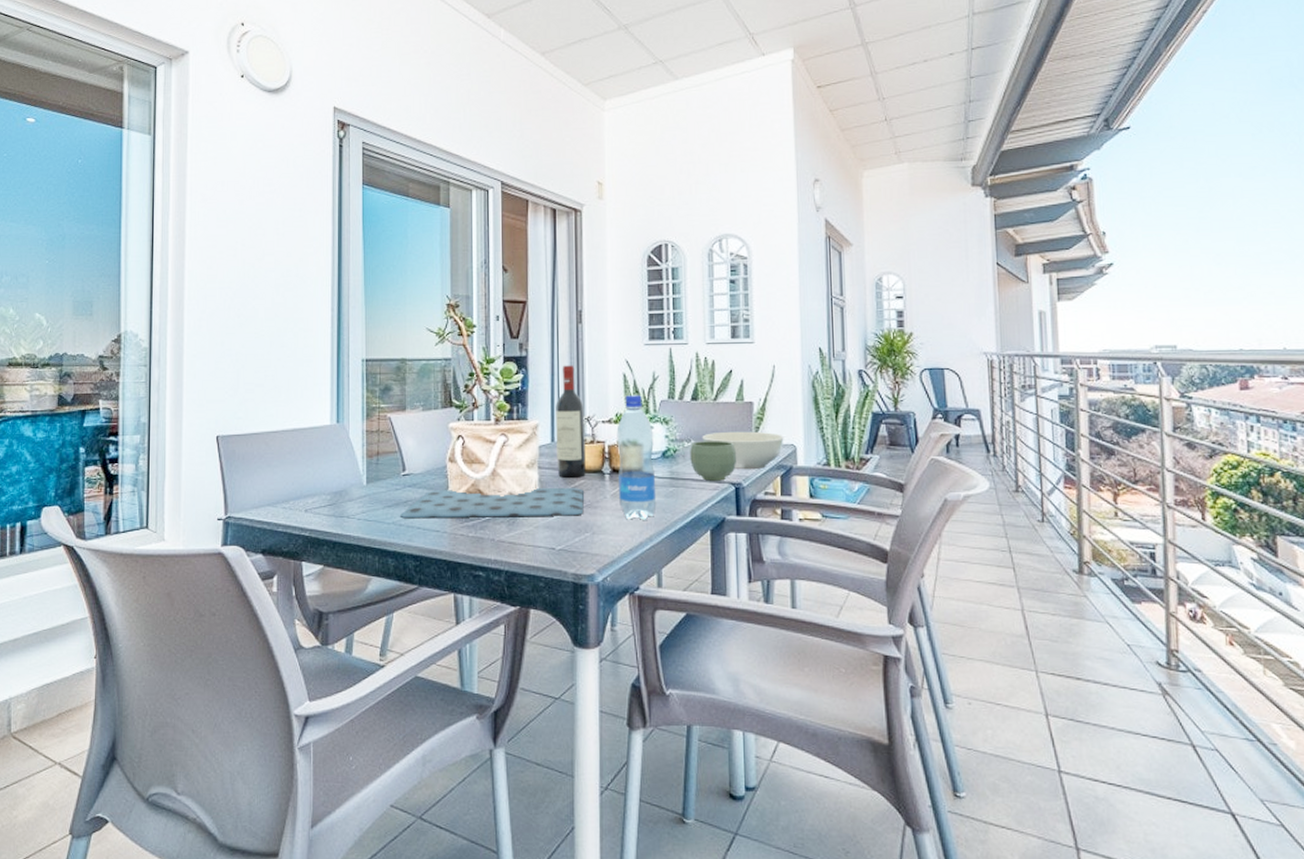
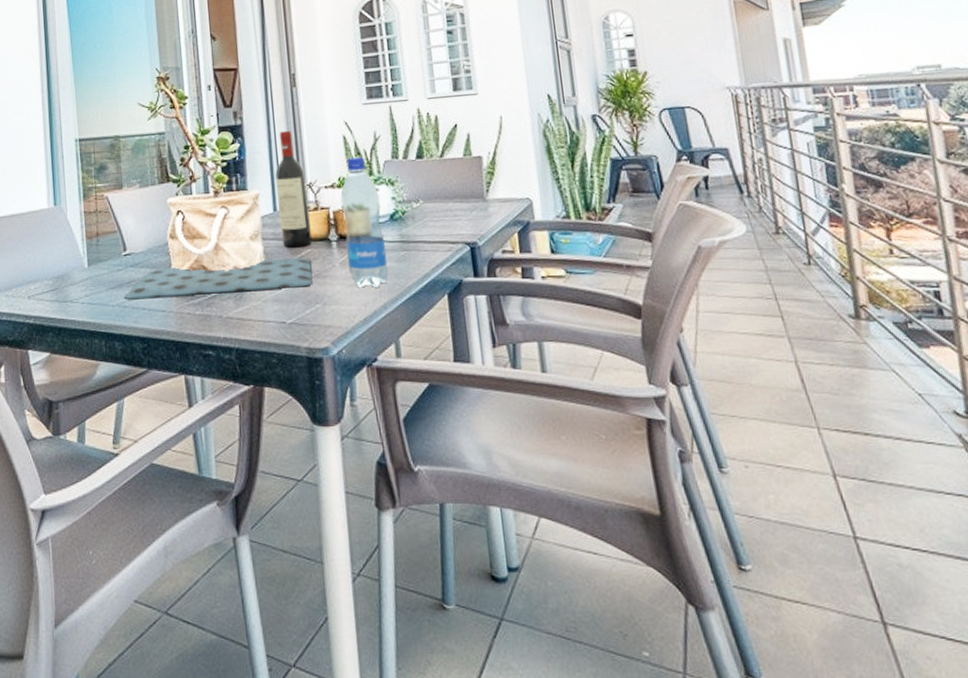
cup: present [690,441,737,481] -> none [419,199,470,242]
bowl: present [702,431,784,470] -> none [430,187,519,229]

